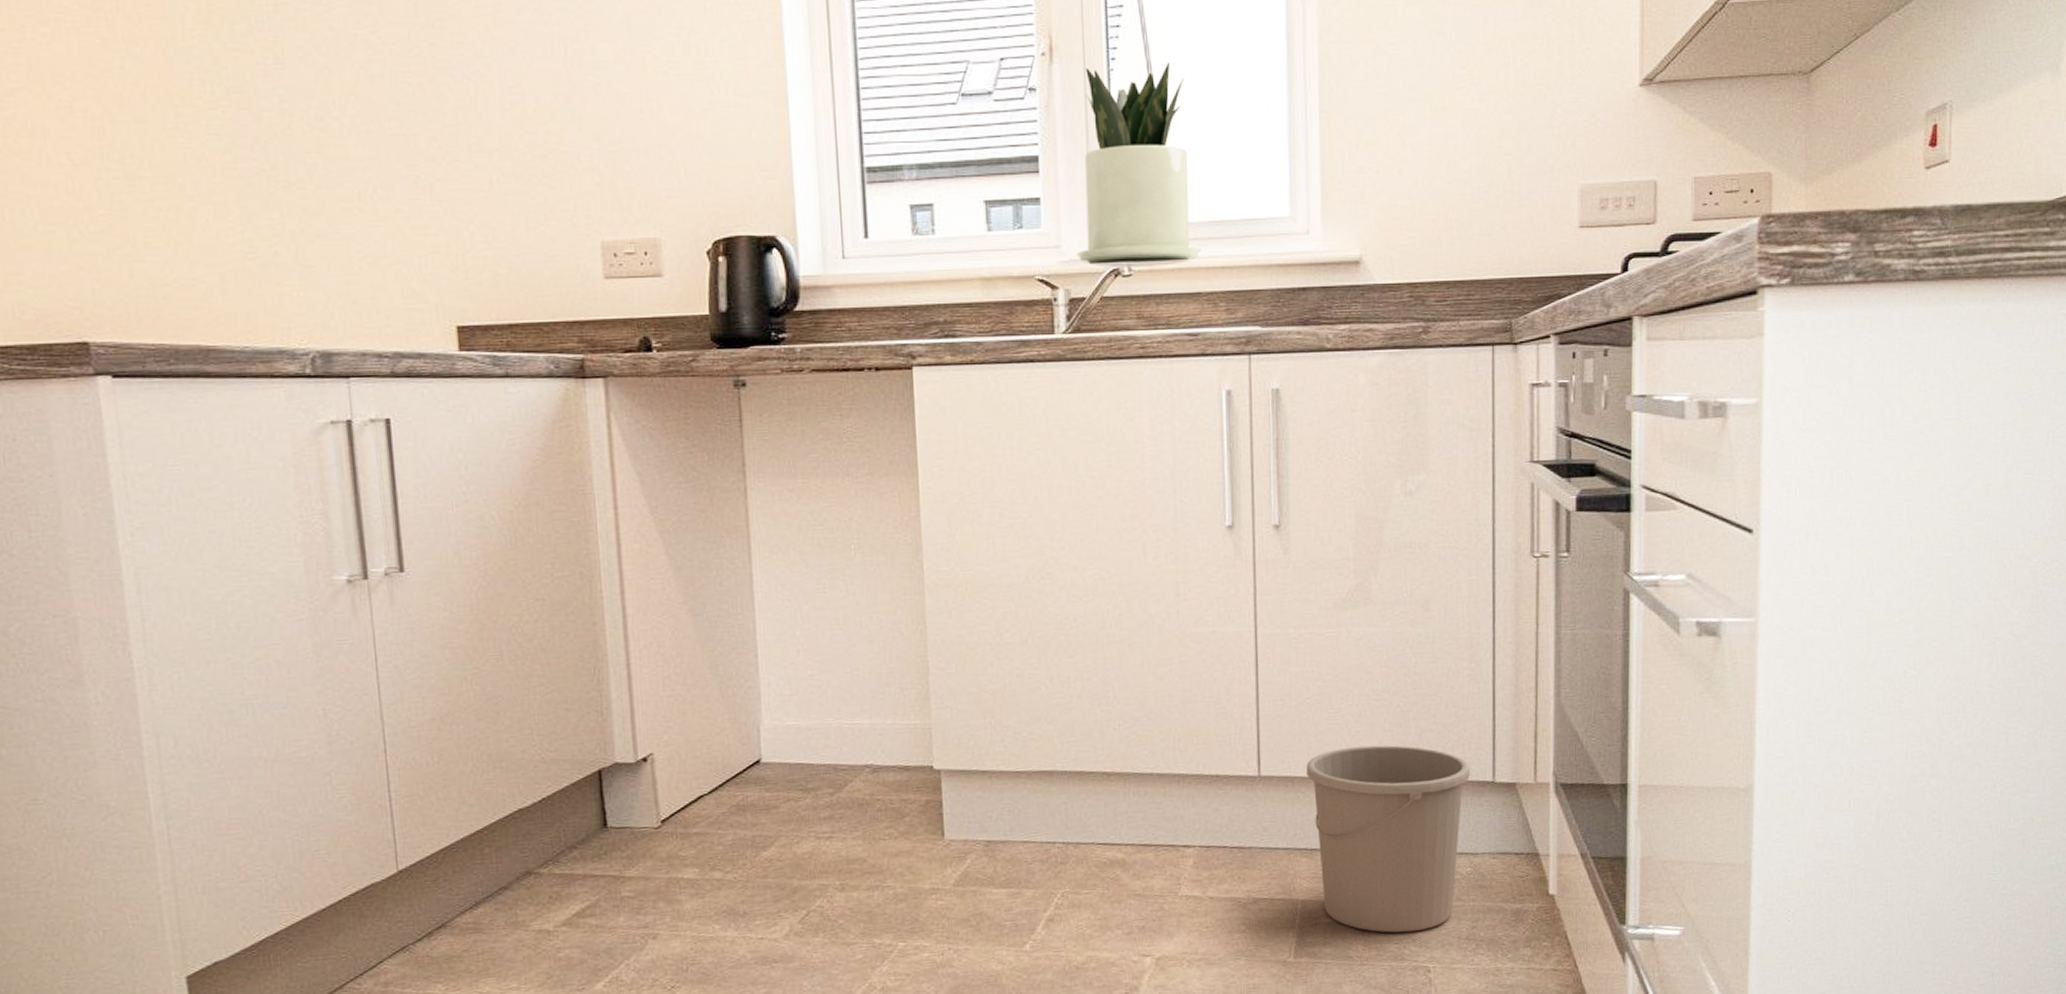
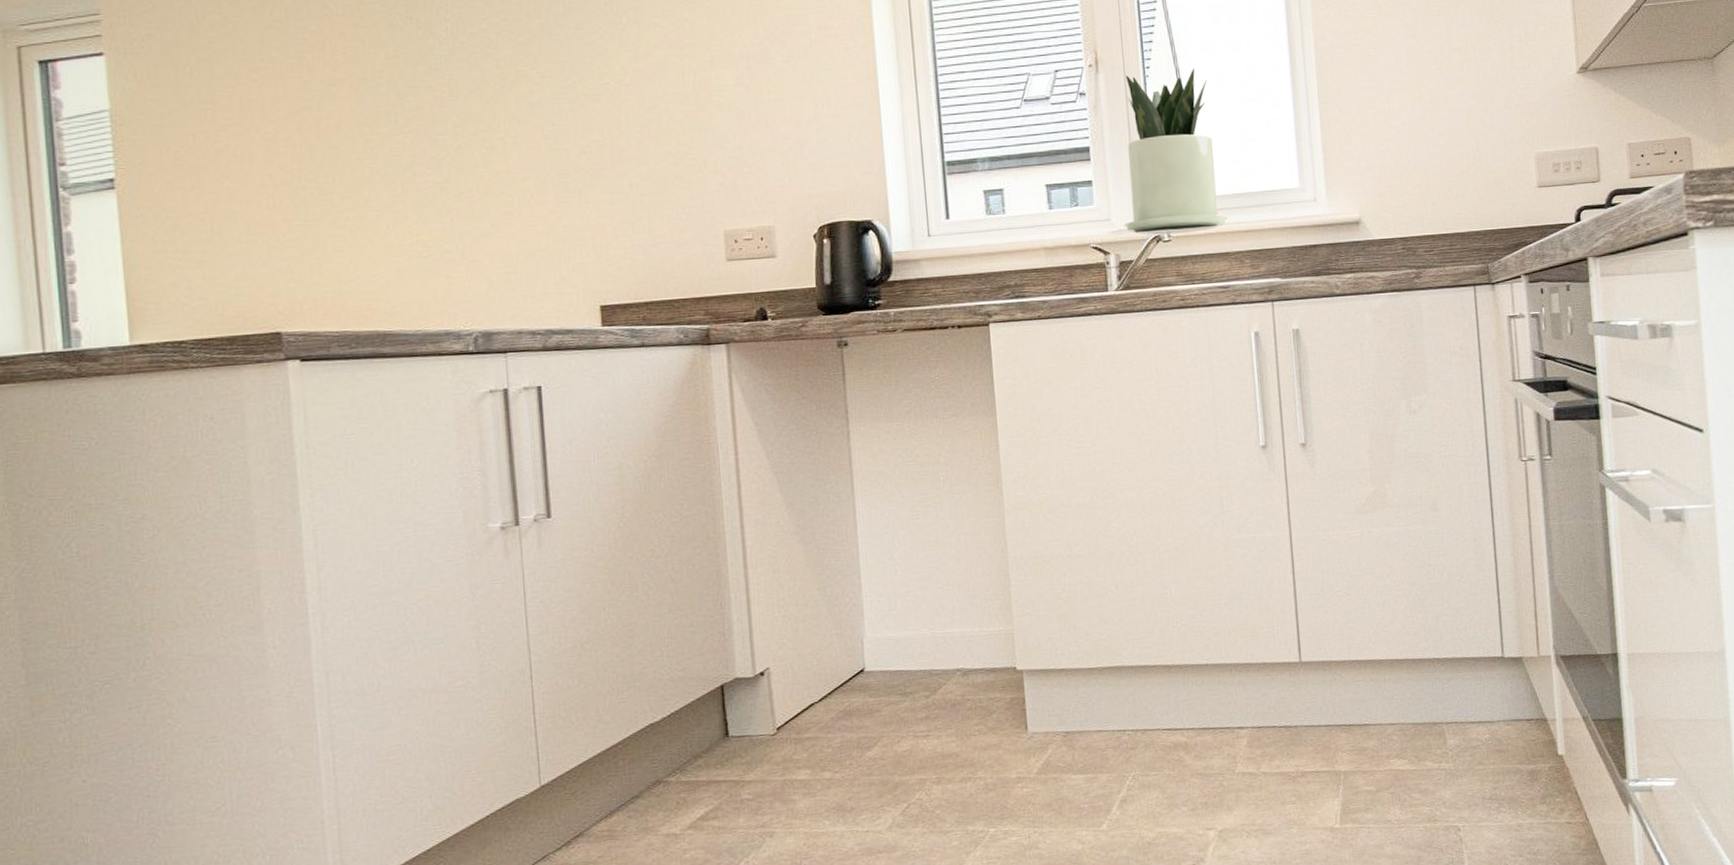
bucket: present [1306,745,1471,933] -> none [1341,629,1483,797]

